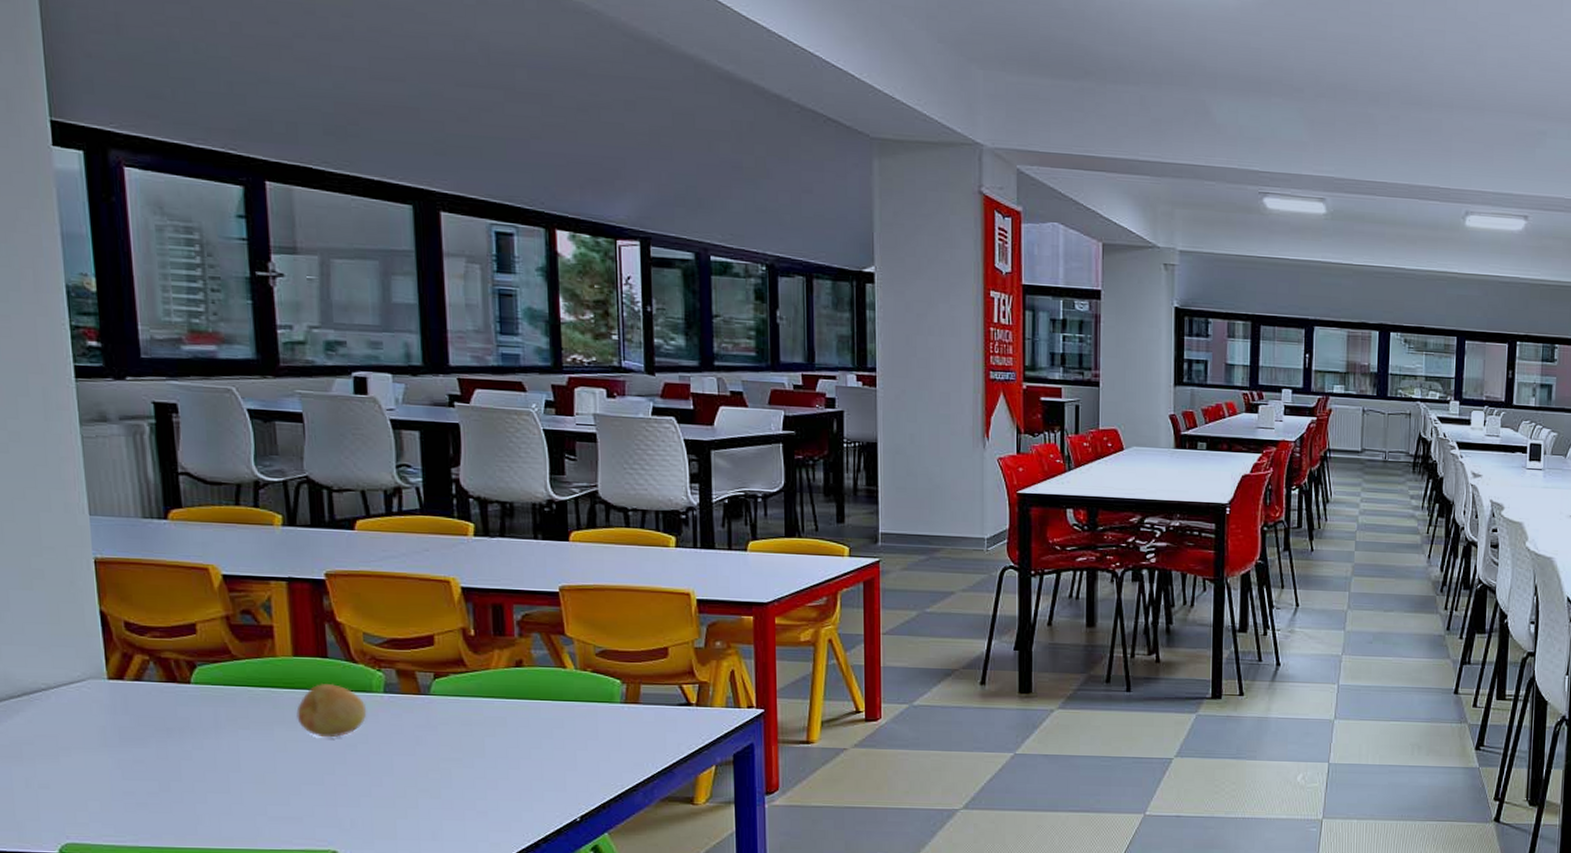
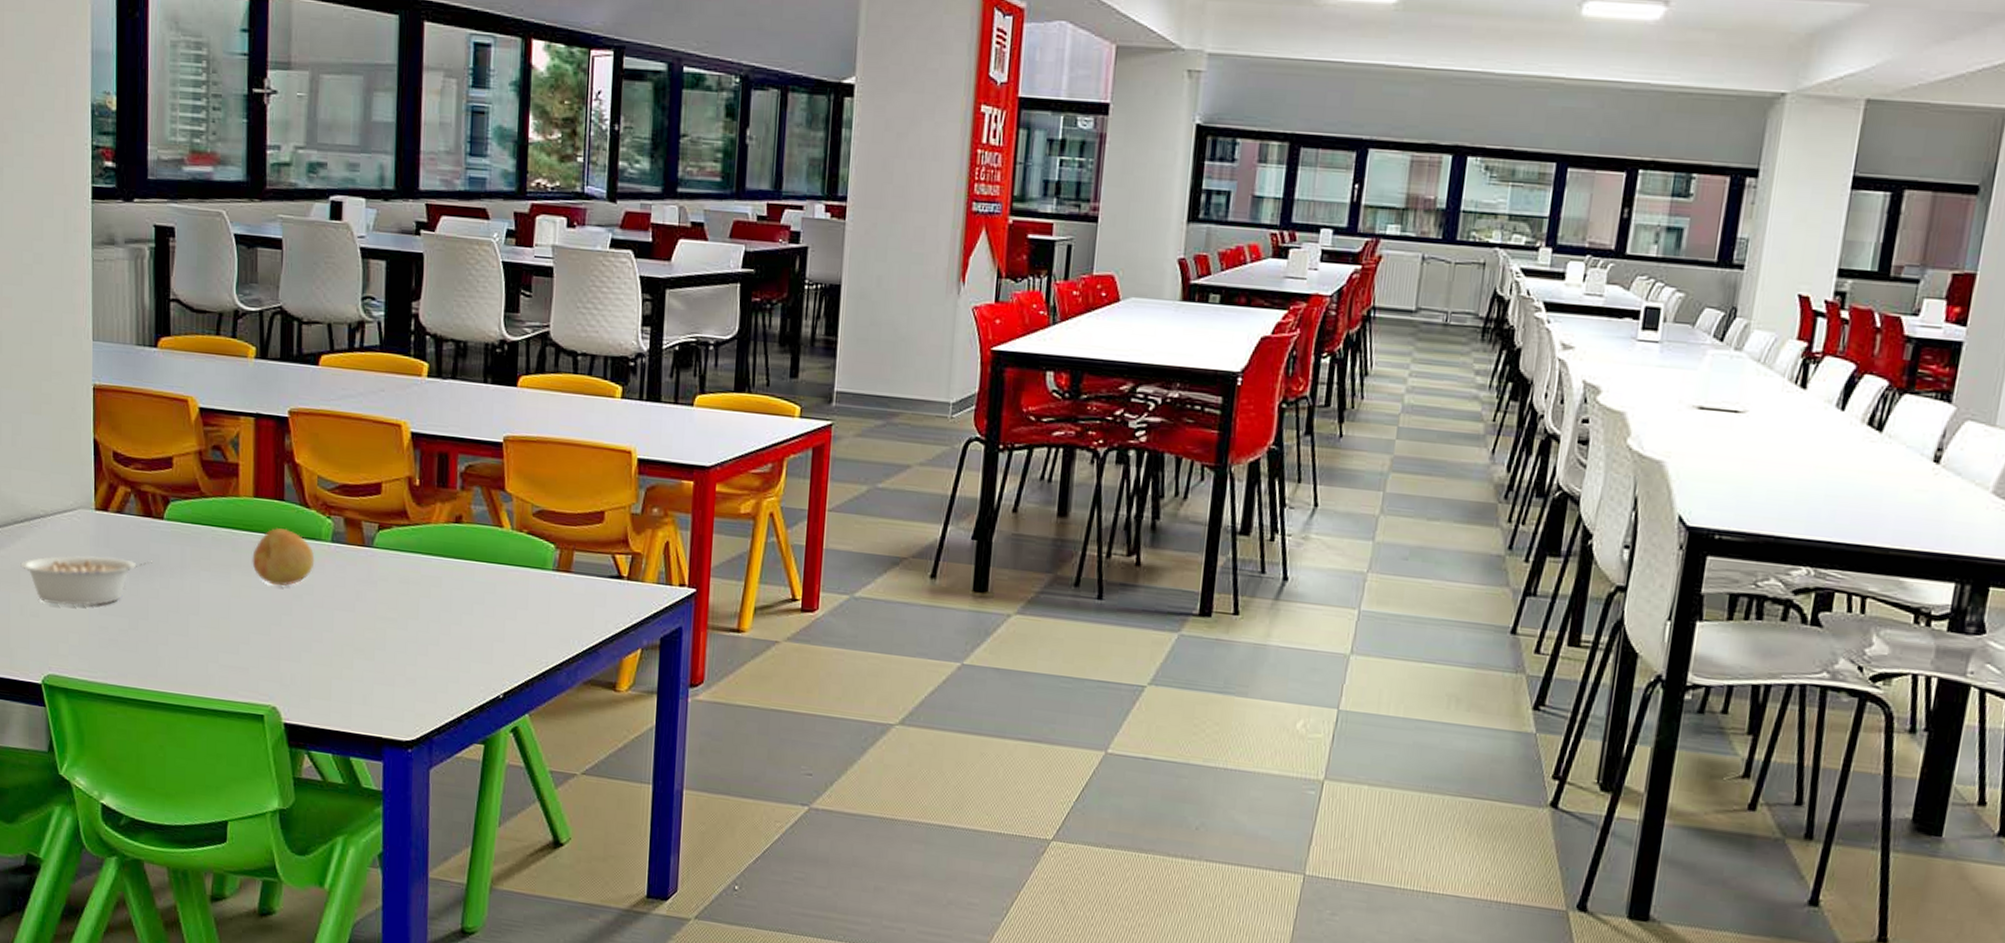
legume: none [21,723,181,775] -> present [20,555,152,606]

